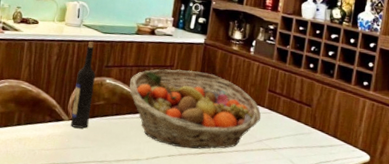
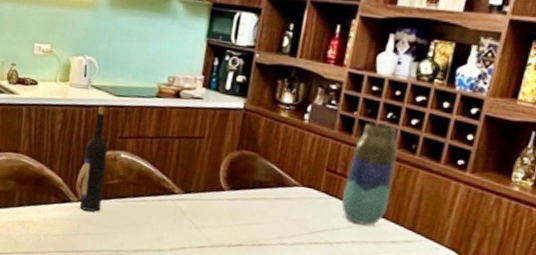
fruit basket: present [129,69,261,150] -> none [149,141,316,241]
vase: none [281,54,320,134] -> present [341,123,398,225]

